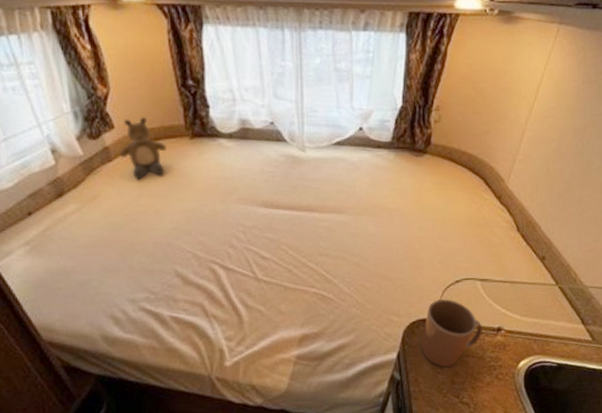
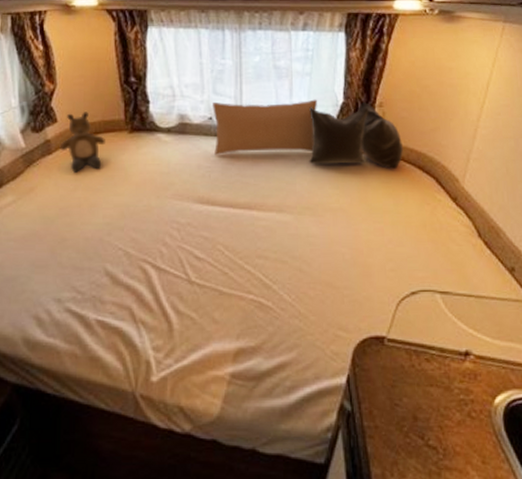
pillow: none [274,103,378,160] -> present [213,99,318,155]
cushion: none [368,105,457,172] -> present [309,101,404,170]
mug: present [421,299,483,368] -> none [374,313,448,399]

